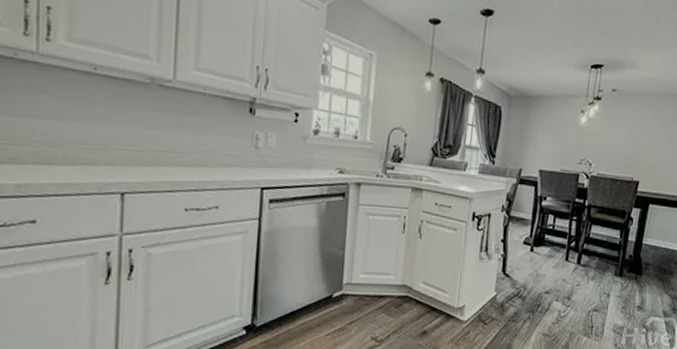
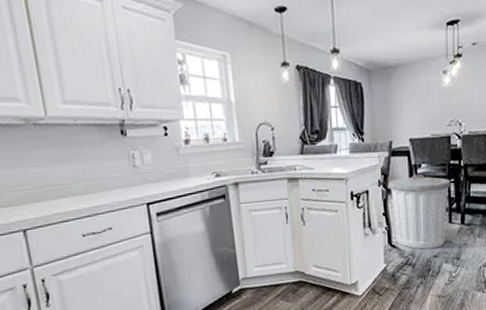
trash can: none [510,206,573,284] -> present [388,174,451,250]

